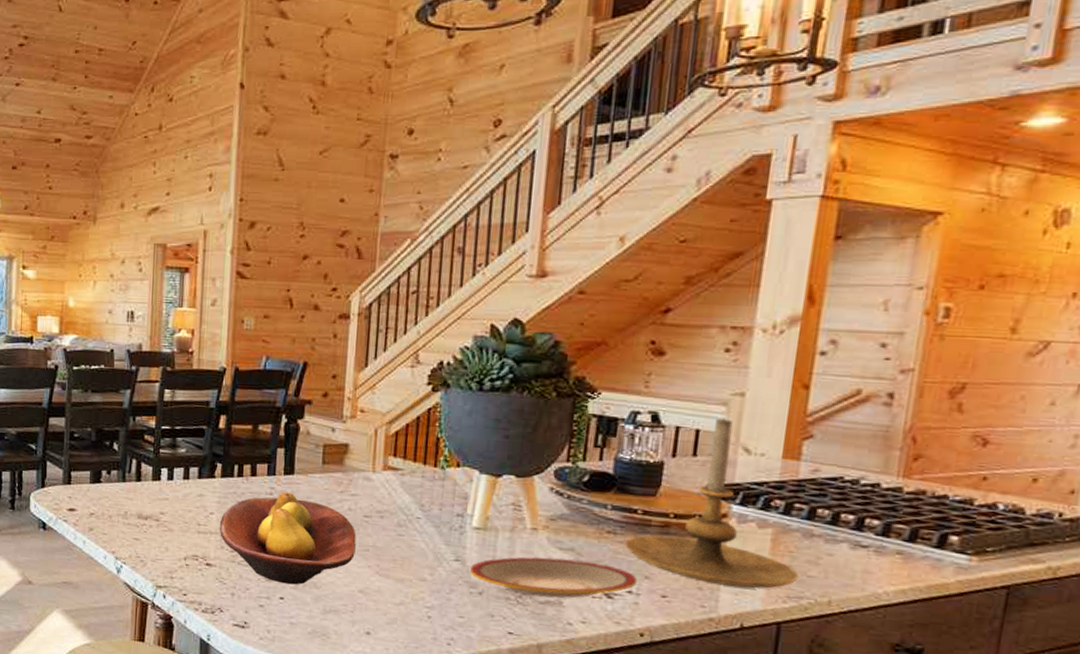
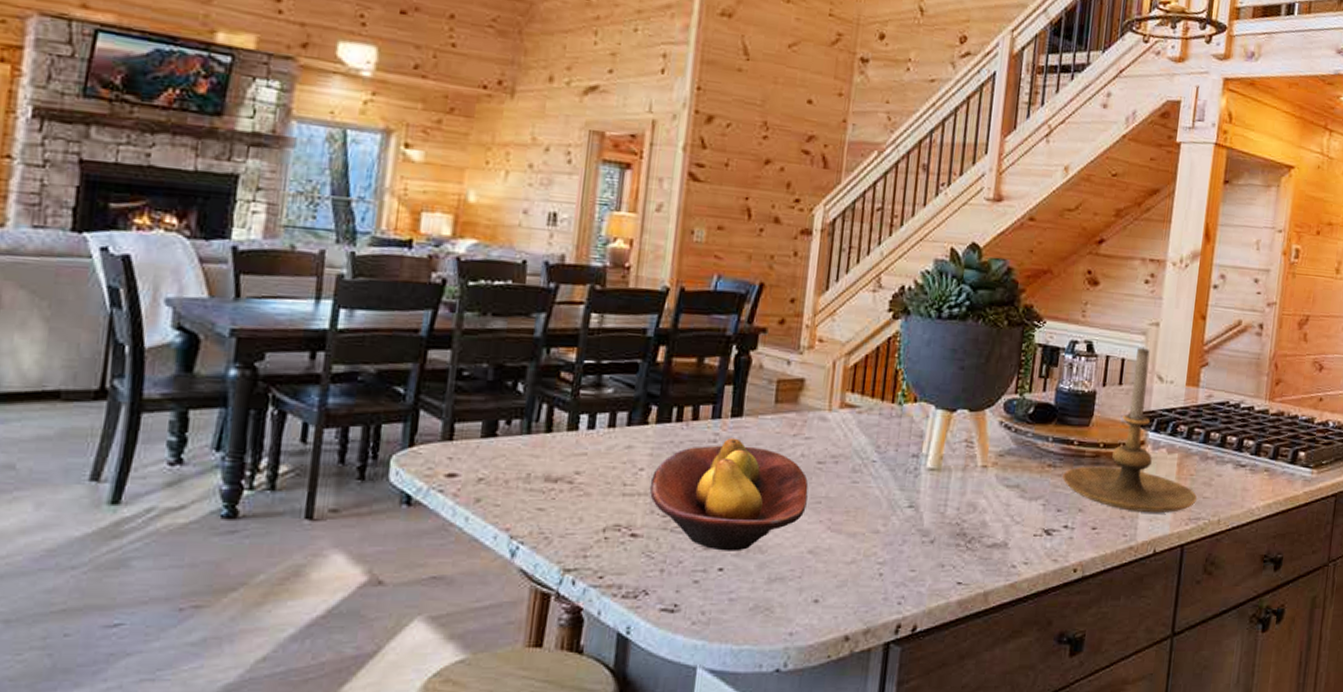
plate: present [469,557,638,598] -> none [922,496,1073,540]

